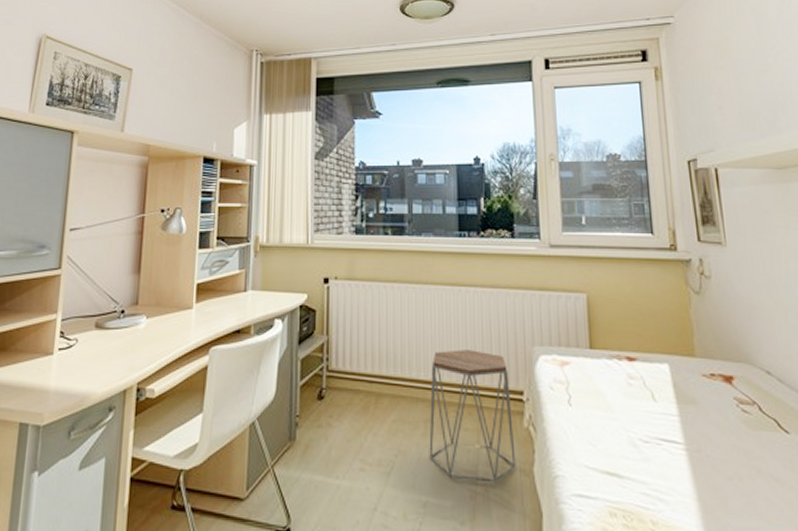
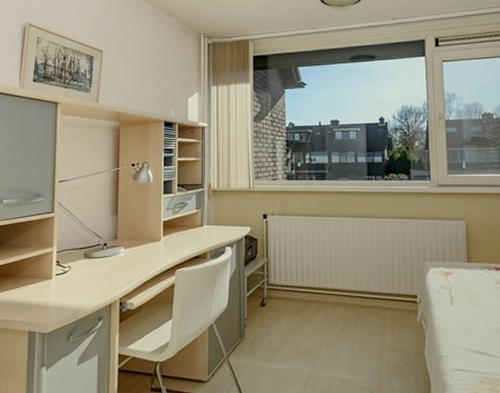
side table: present [429,350,516,483] -> none [346,266,411,363]

